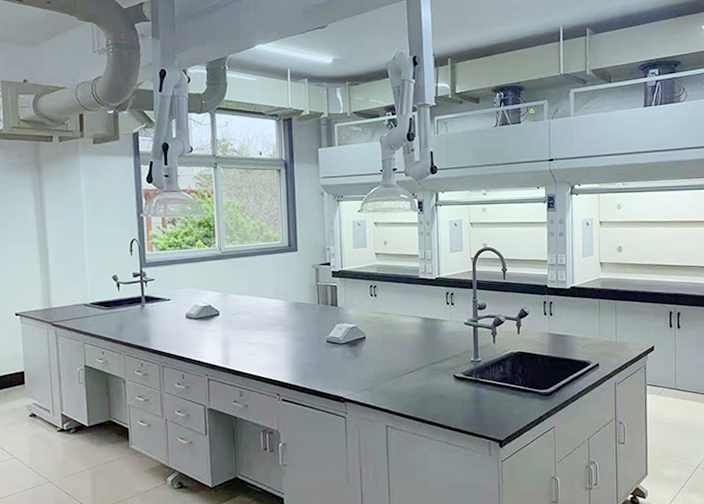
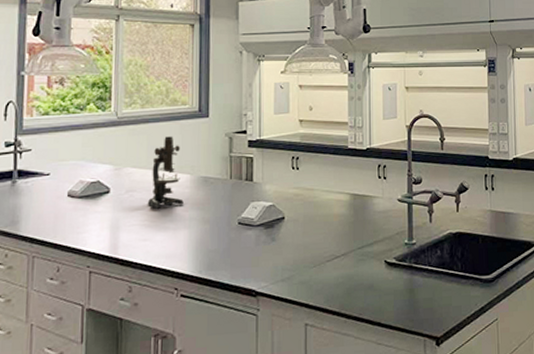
microscope: none [250,268,280,330] -> present [147,136,184,210]

